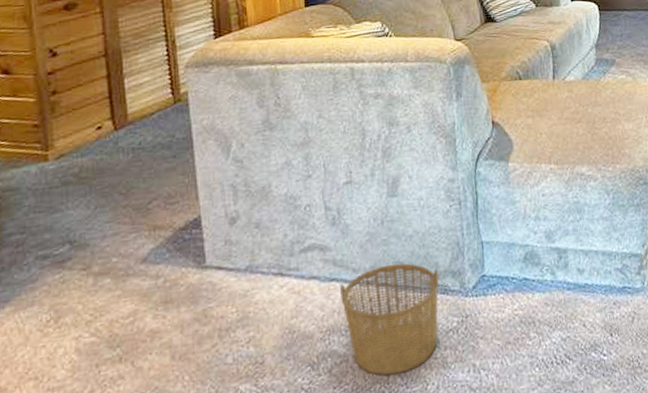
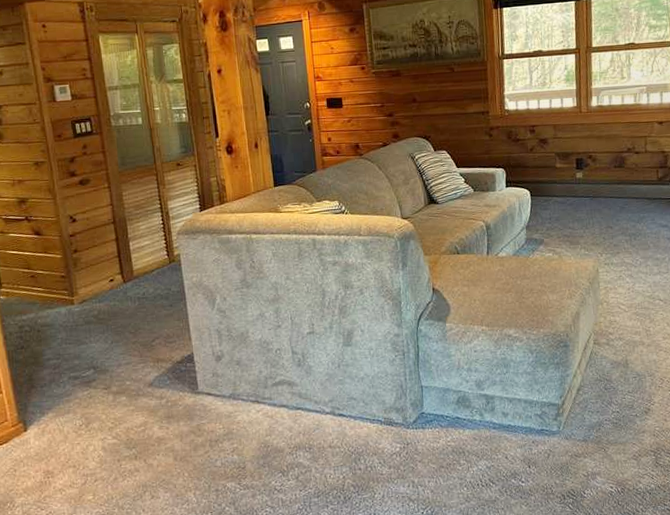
basket: present [339,263,439,376] -> none [304,399,385,485]

